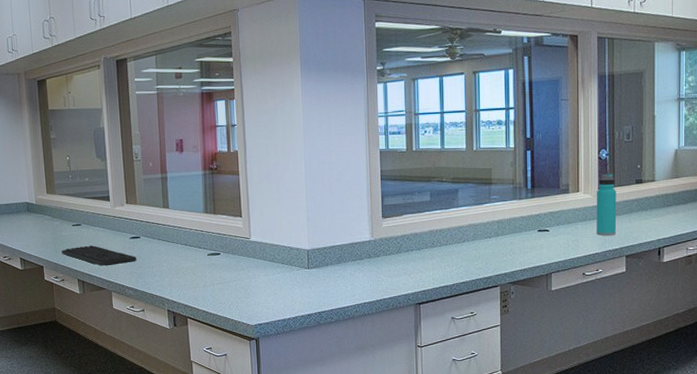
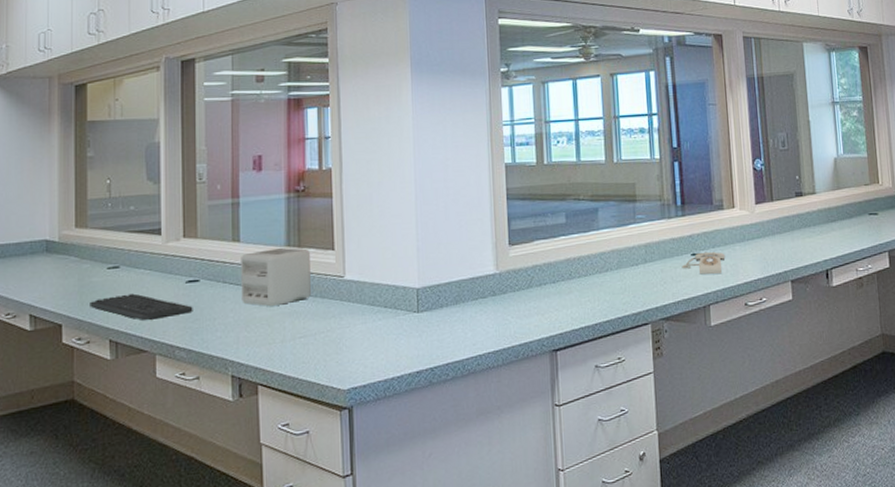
desk organizer: none [170,213,226,260] -> present [241,247,312,307]
telephone: none [529,228,568,248] -> present [681,251,726,275]
water bottle: present [596,173,617,237] -> none [753,186,778,259]

